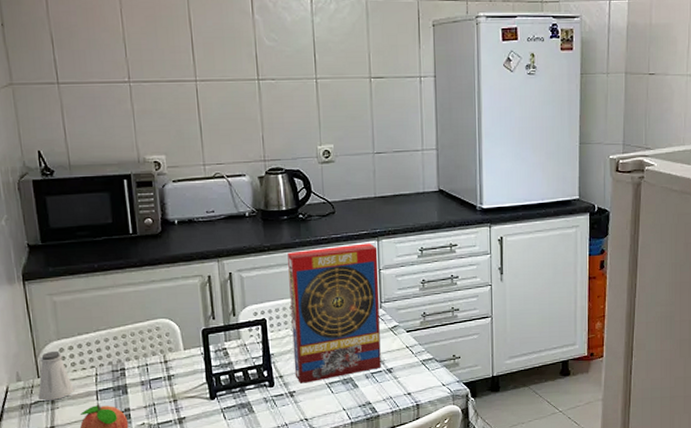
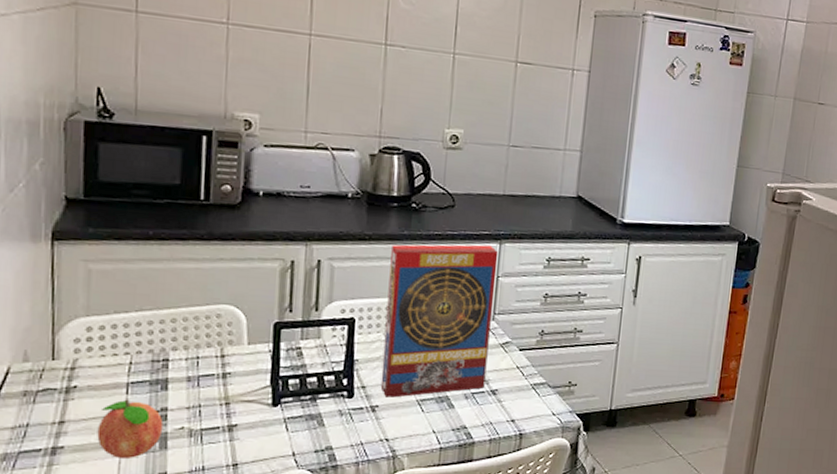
saltshaker: present [38,350,75,401] -> none [49,329,99,389]

